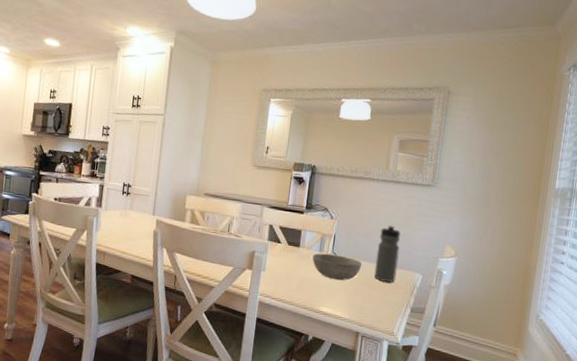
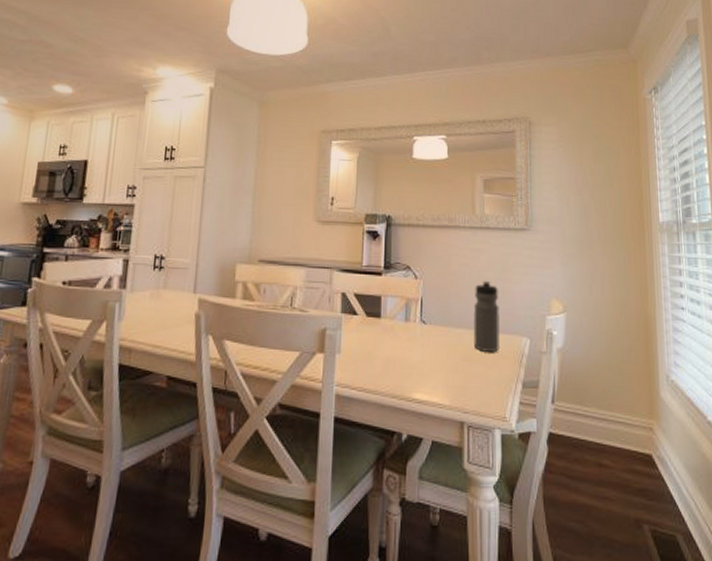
bowl: present [312,253,362,281] -> none [398,323,458,356]

